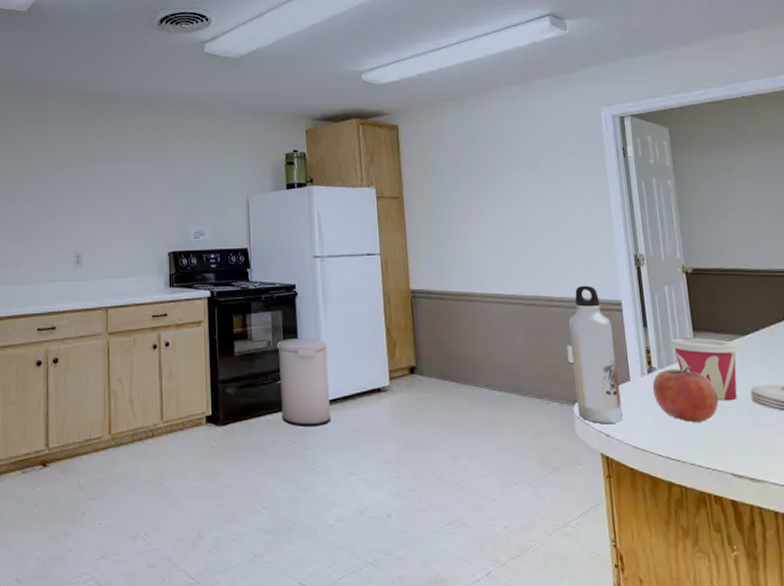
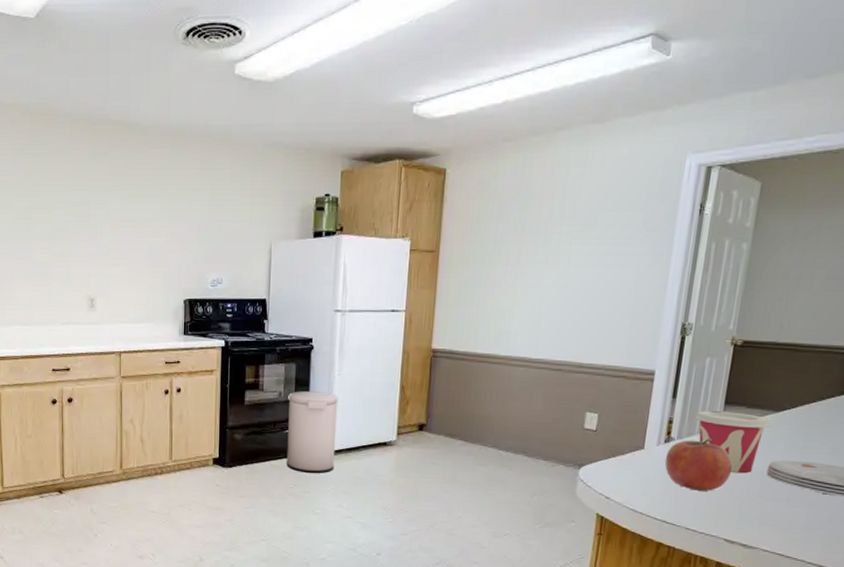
water bottle: present [568,285,623,424] -> none [583,353,639,488]

